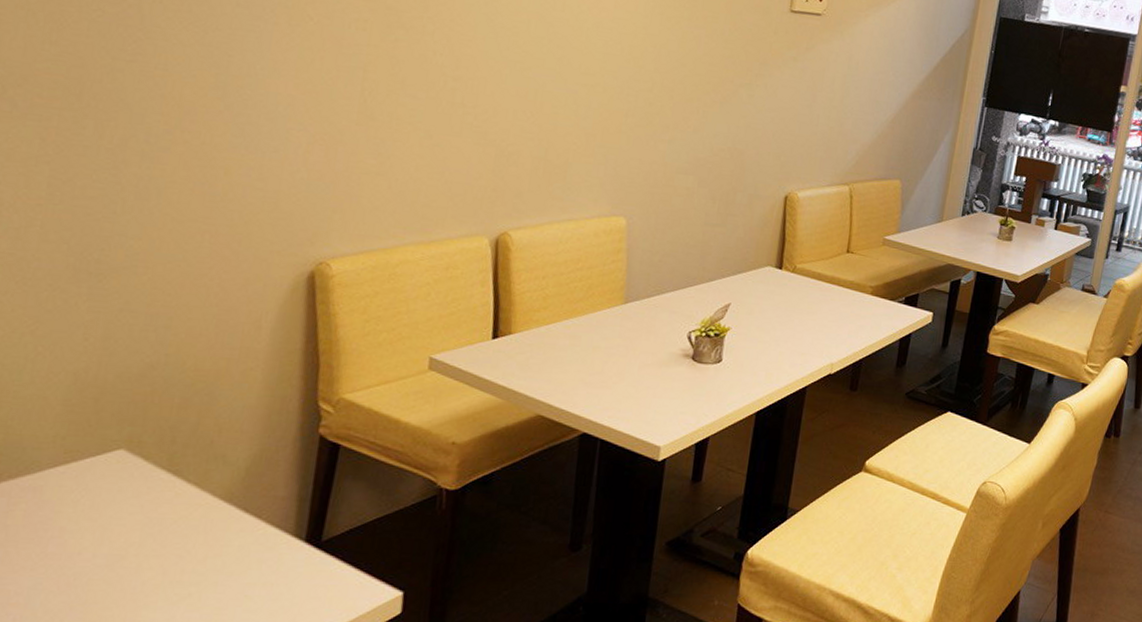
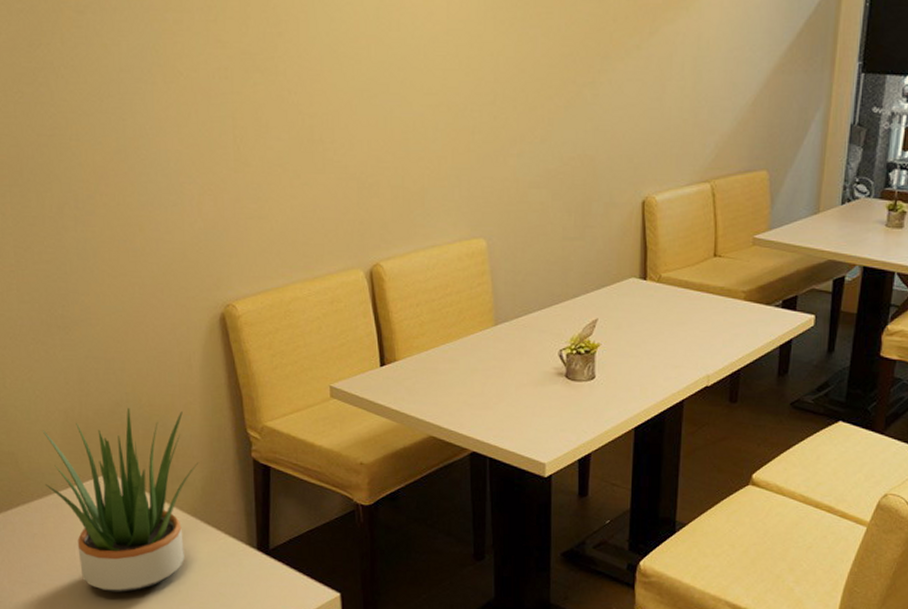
potted plant: none [24,371,249,598] -> present [43,407,199,593]

